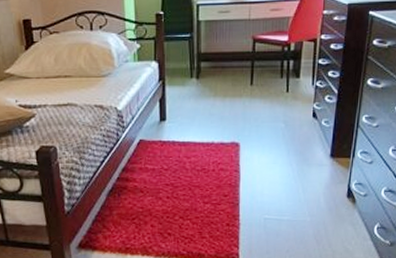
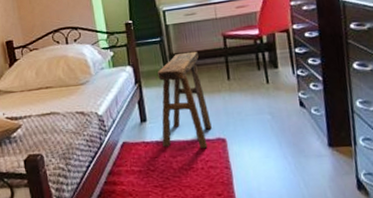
stool: none [179,52,228,151] -> present [158,51,212,148]

